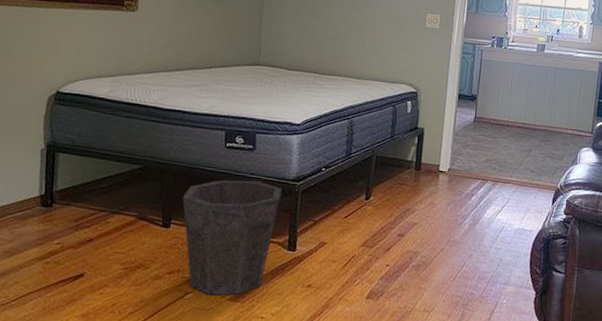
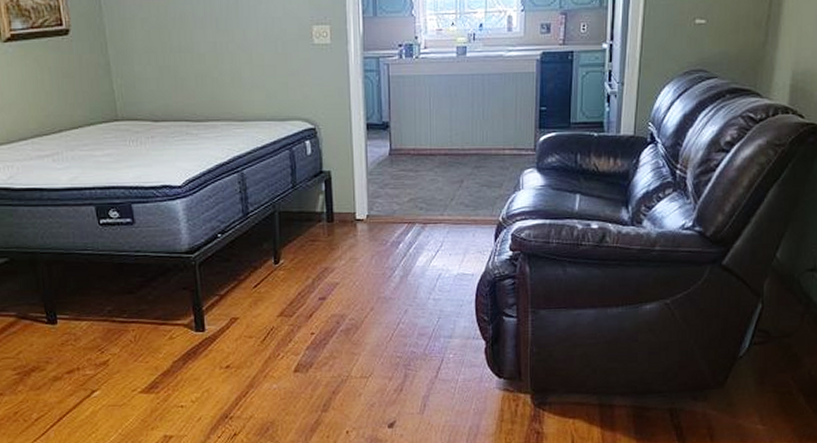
waste bin: present [182,180,282,296] -> none [63,259,177,390]

